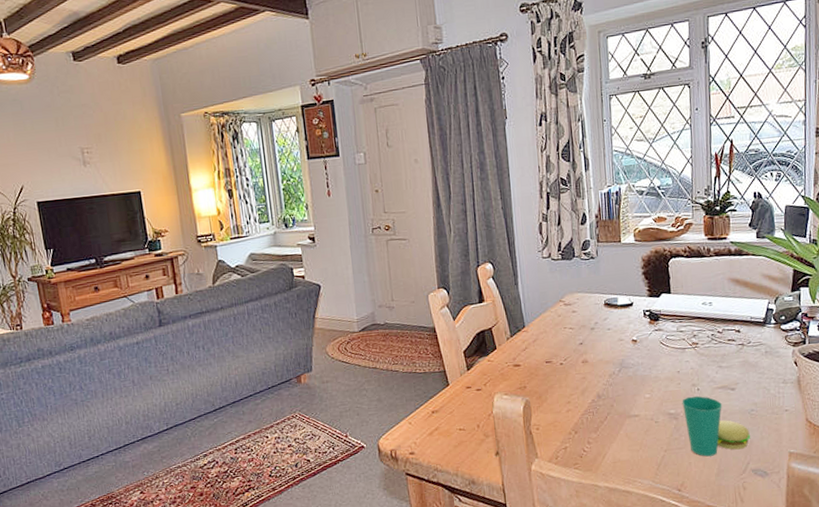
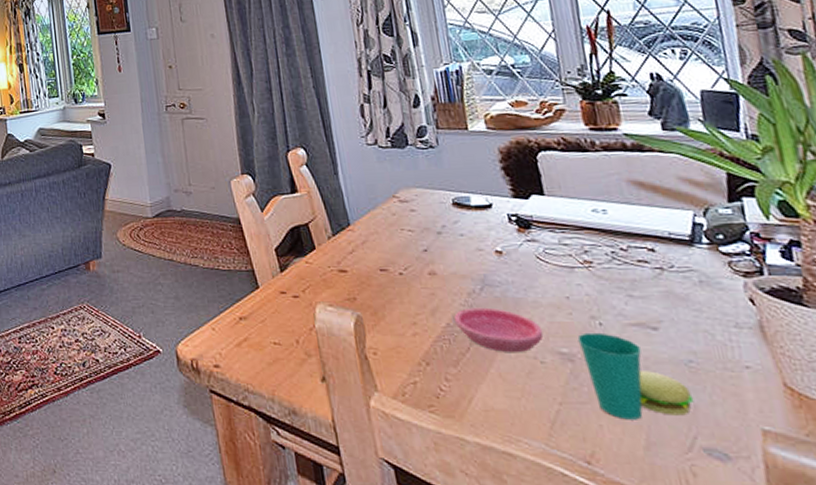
saucer: none [598,384,659,418] -> present [454,307,544,353]

